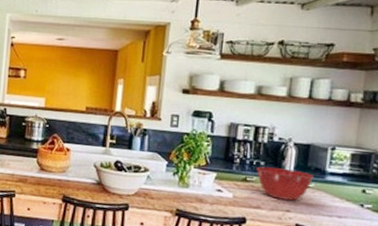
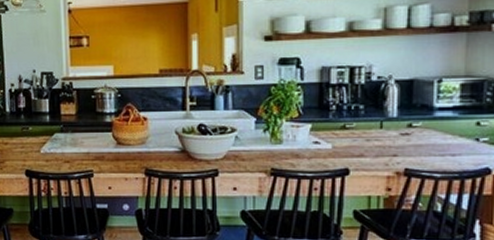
mixing bowl: present [256,166,314,201] -> none [355,110,420,144]

